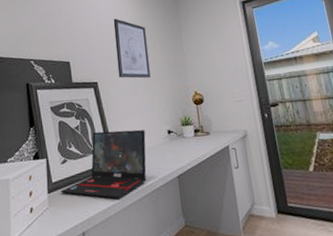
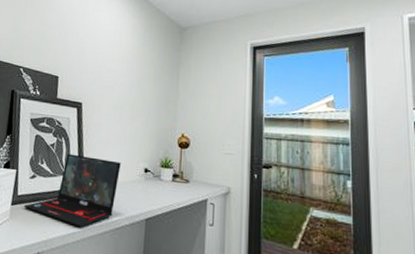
wall art: present [113,18,151,79] -> none [105,40,142,109]

